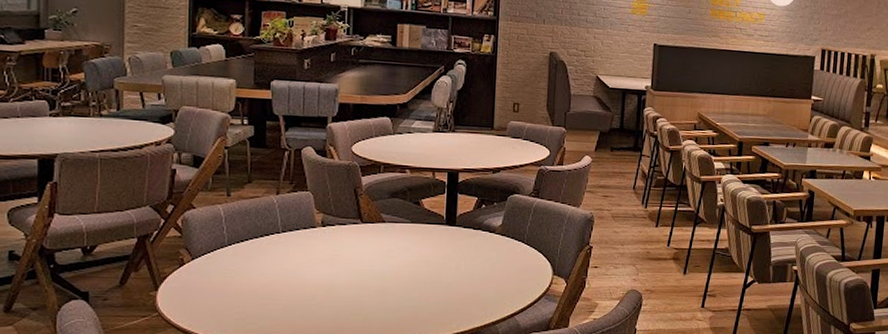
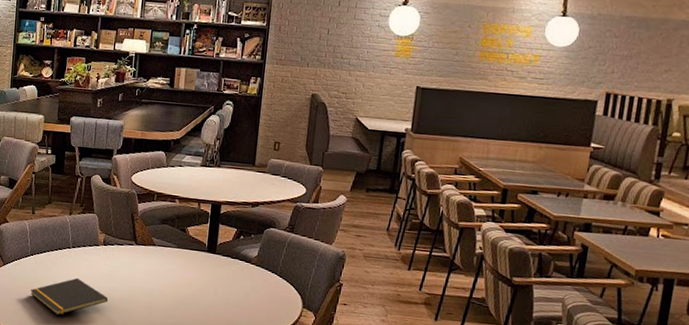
notepad: none [230,266,332,312] -> present [30,278,109,316]

